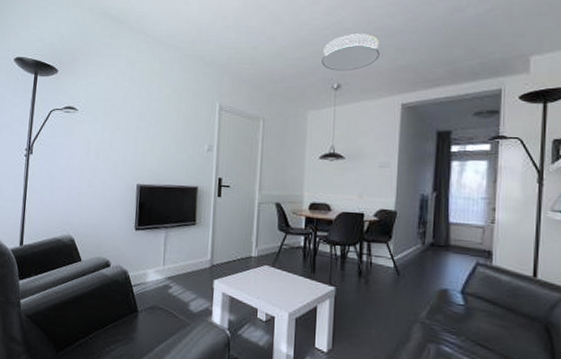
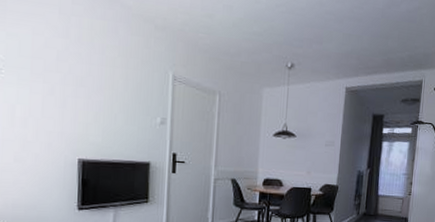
ceiling light: present [321,34,380,71] -> none [277,14,329,52]

